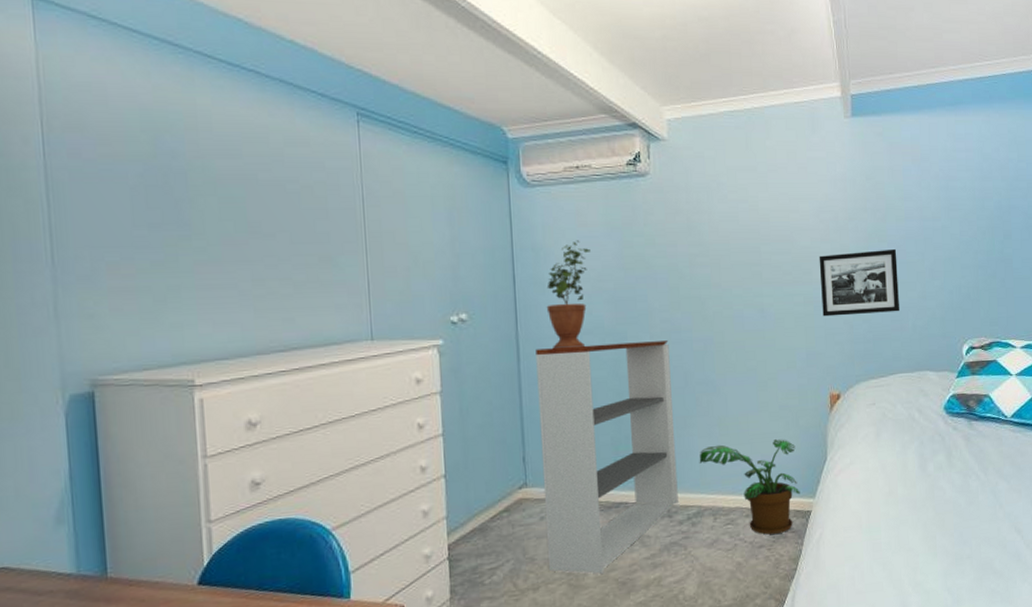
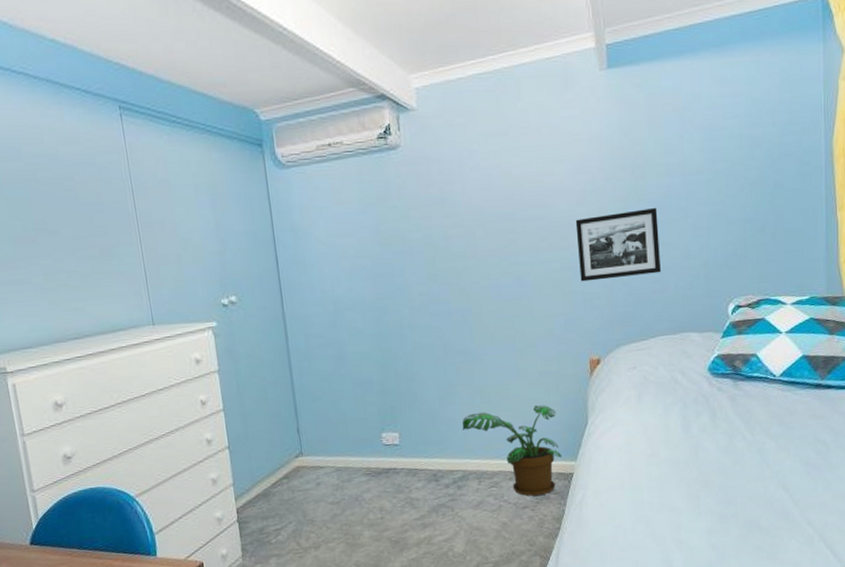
bookshelf: present [535,341,679,574] -> none [302,313,444,534]
potted plant: present [546,240,591,350] -> none [308,218,349,327]

